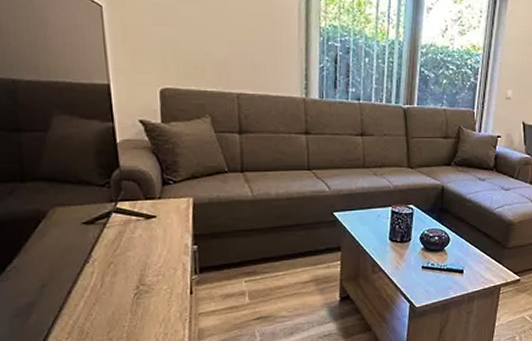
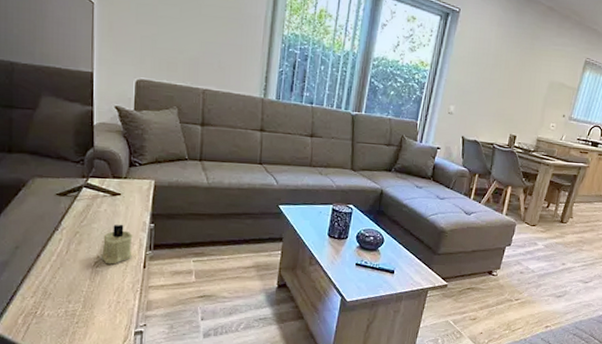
candle: none [141,249,176,294] -> present [102,224,133,265]

